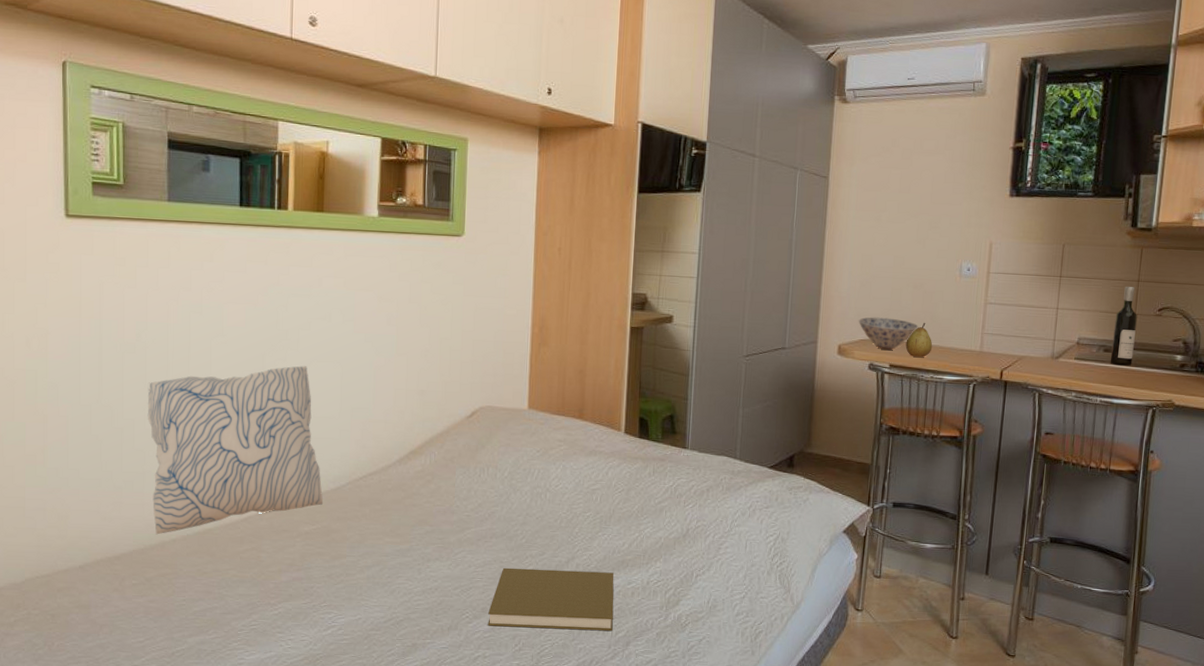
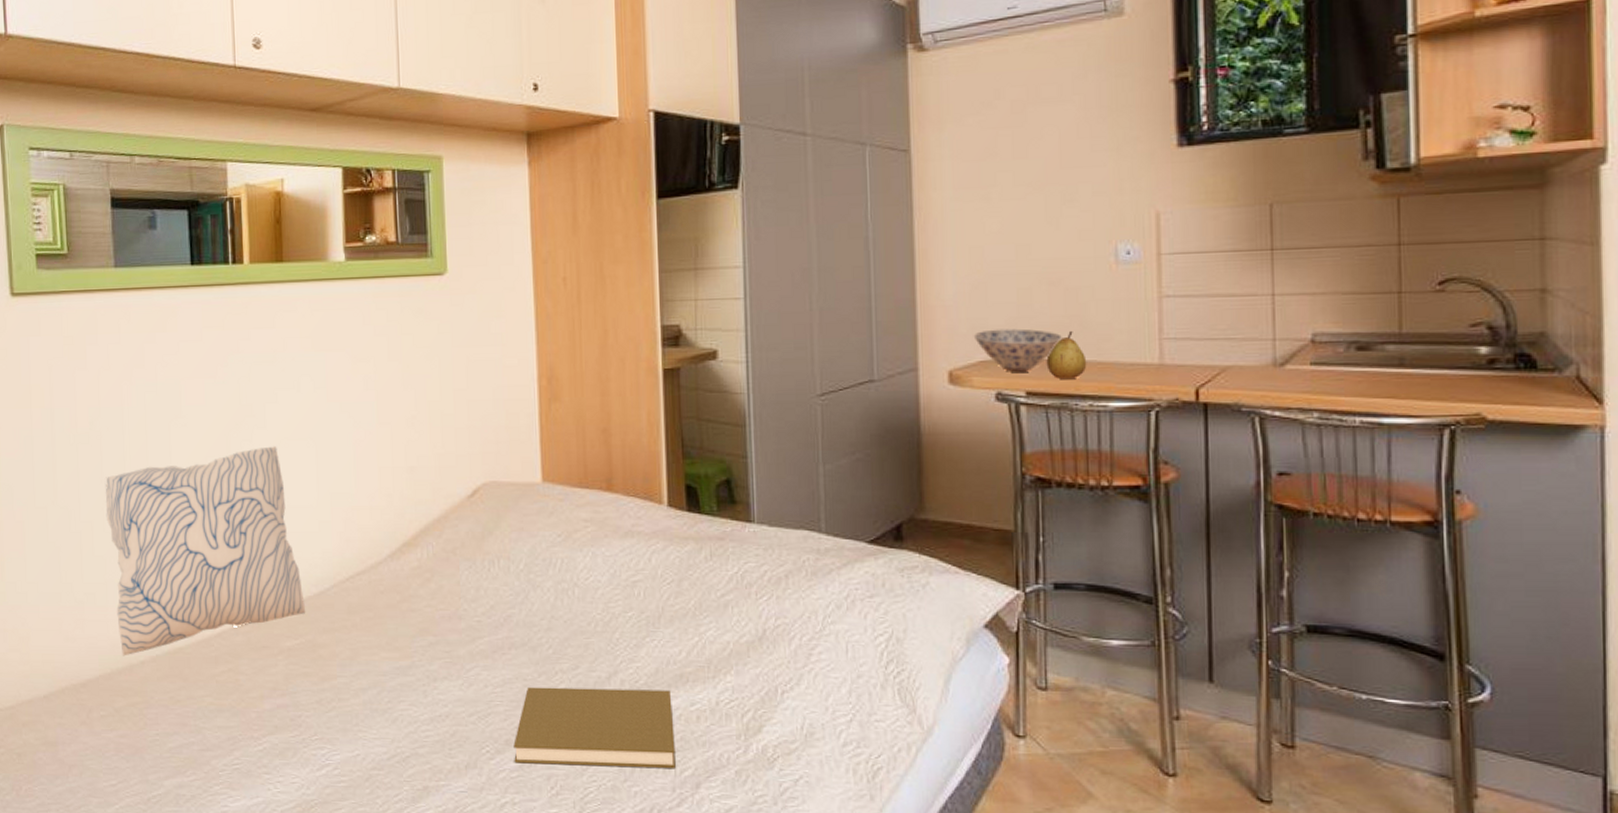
bottle: present [1110,287,1137,366] -> none [1368,254,1406,368]

